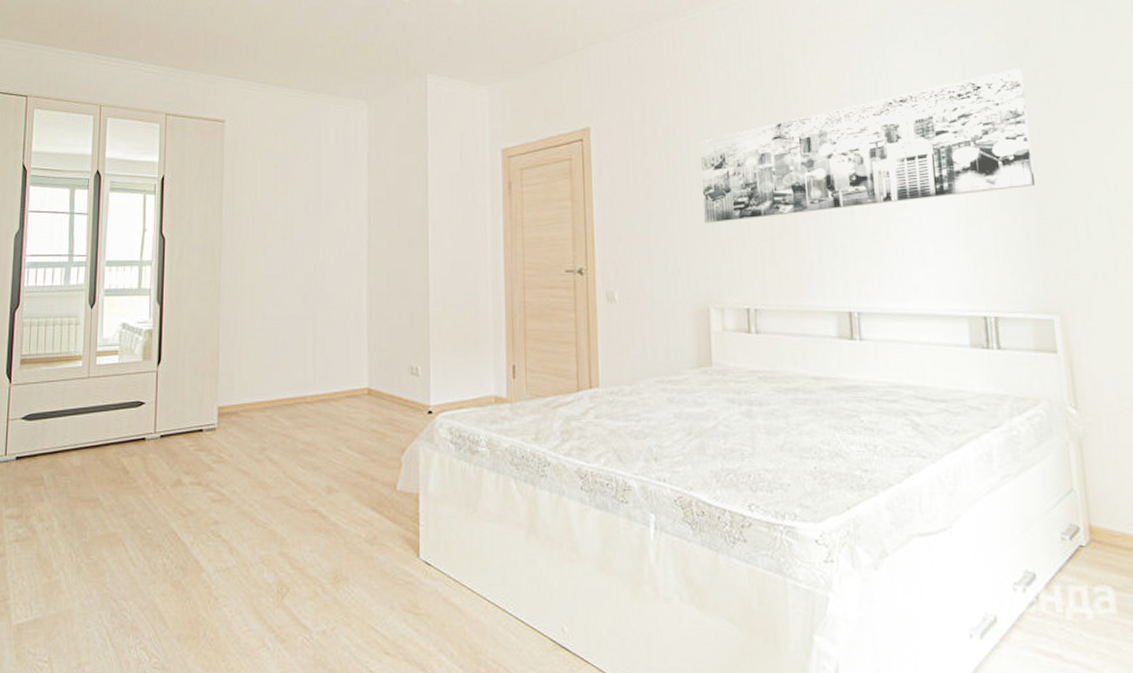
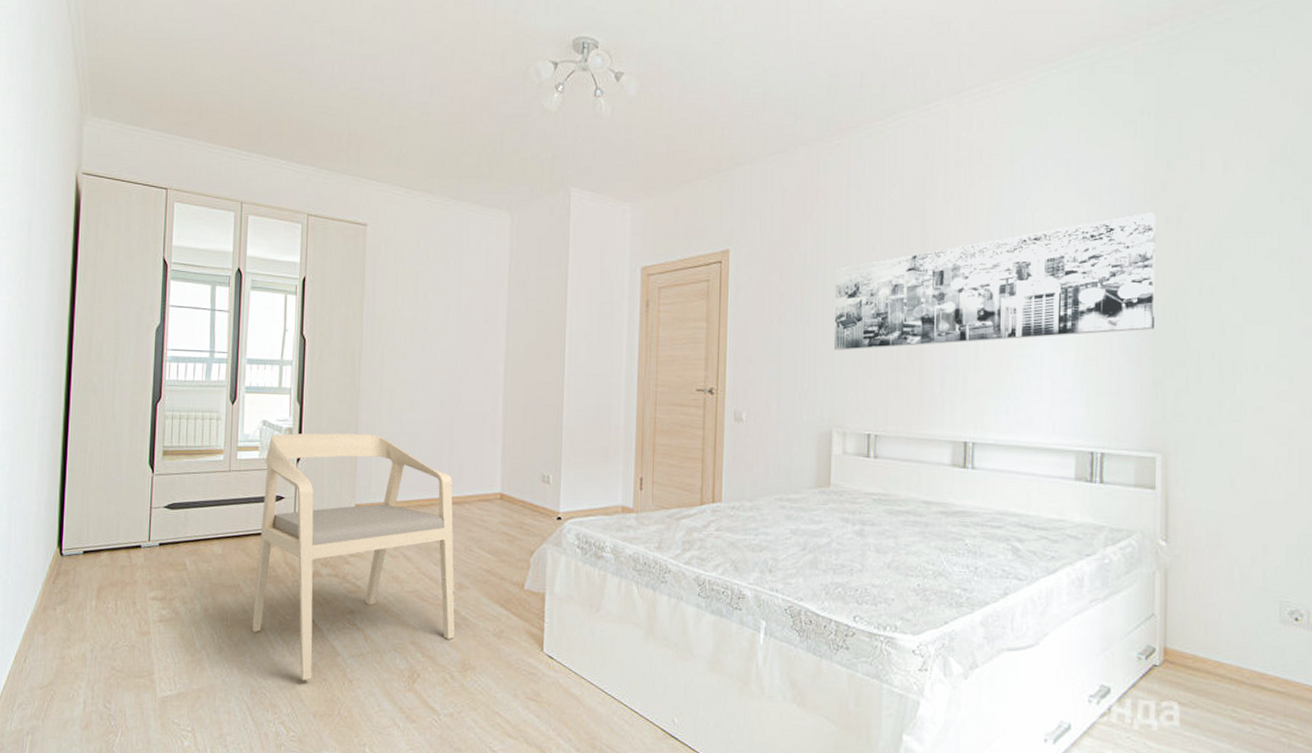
armchair: none [111,333,326,601] -> present [252,433,455,681]

